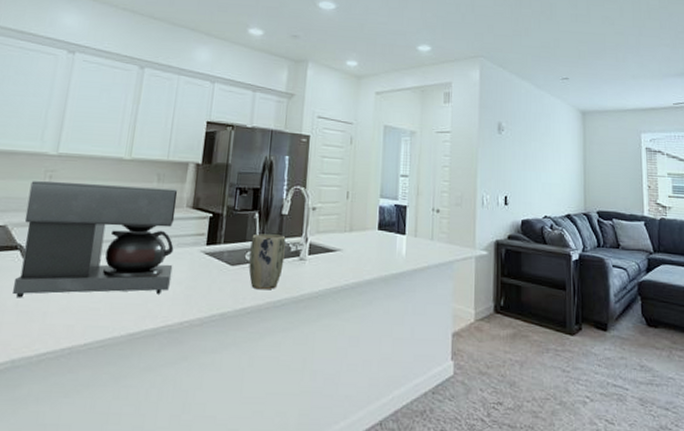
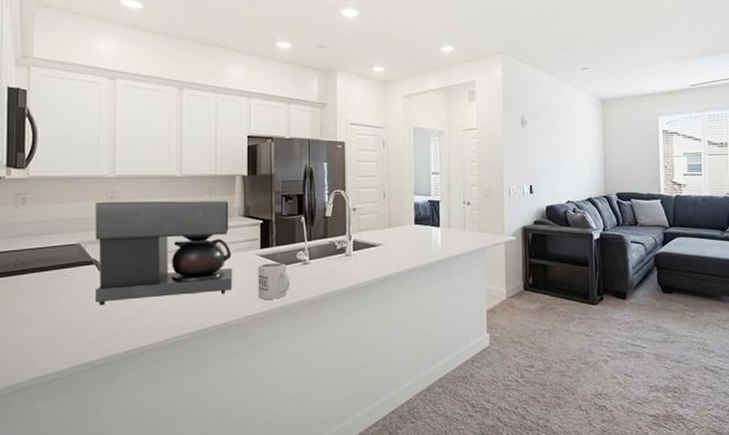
mug: none [197,262,235,304] -> present [258,263,289,299]
plant pot: present [248,234,286,290] -> none [300,235,332,284]

